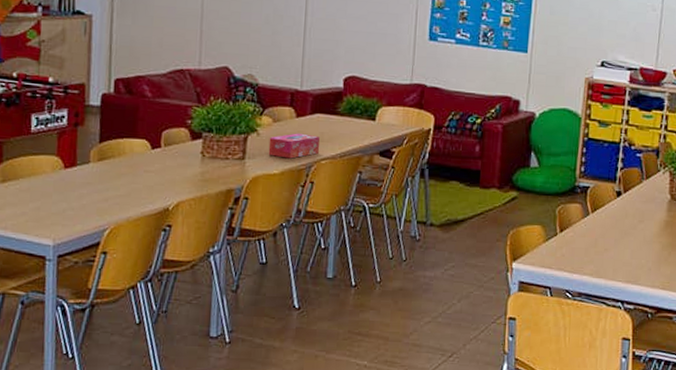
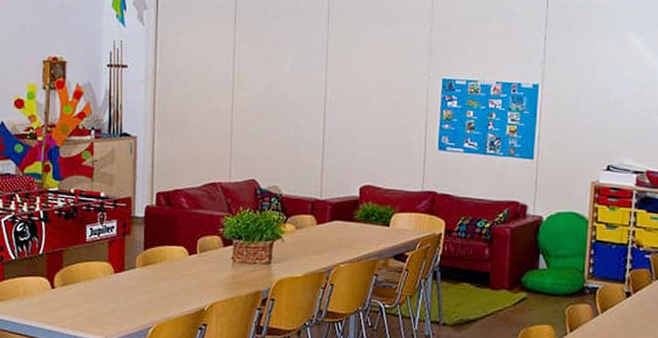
tissue box: present [268,133,319,159] -> none [292,239,338,263]

